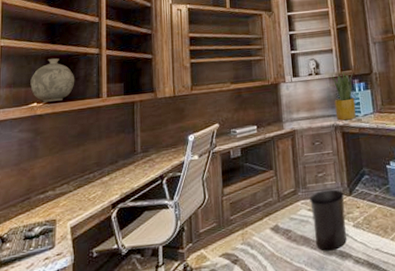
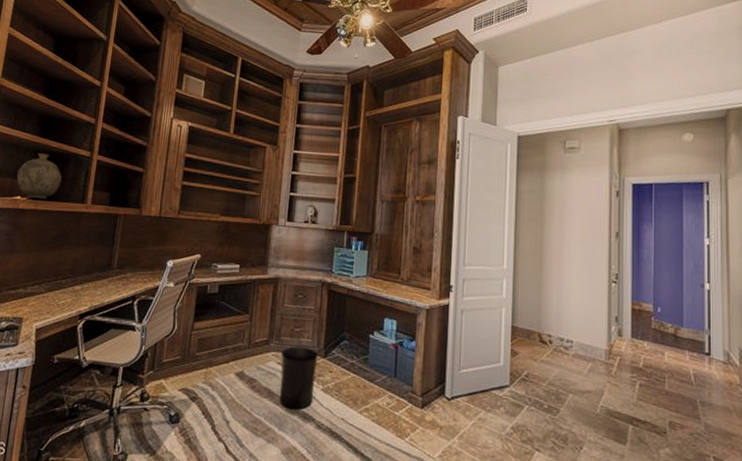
planter: present [331,71,357,121] -> none [325,225,353,279]

